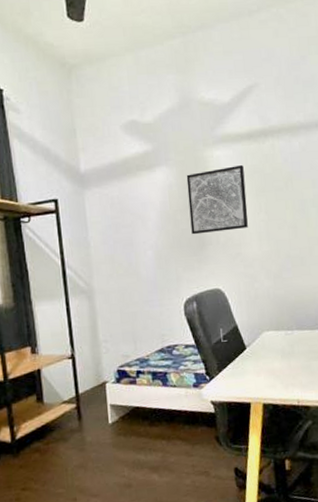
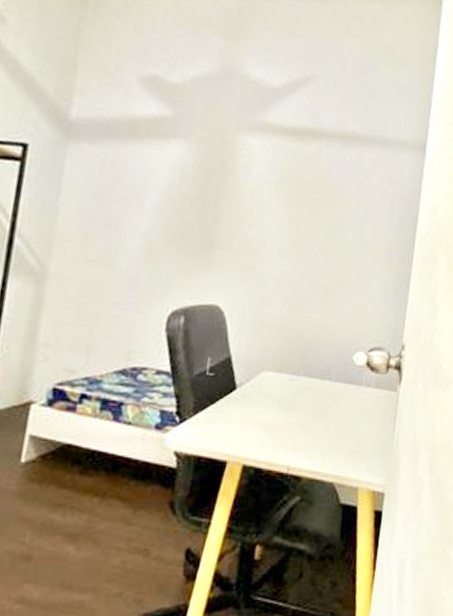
wall art: present [186,165,248,235] -> none [198,157,280,239]

